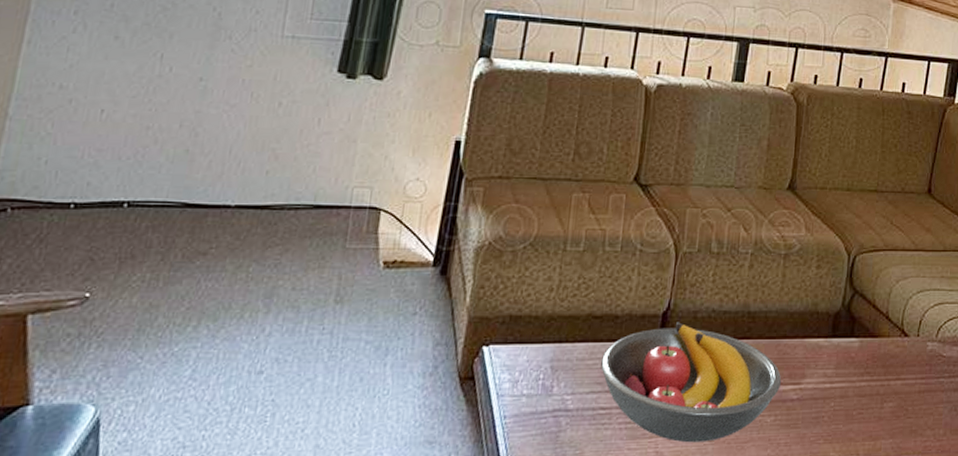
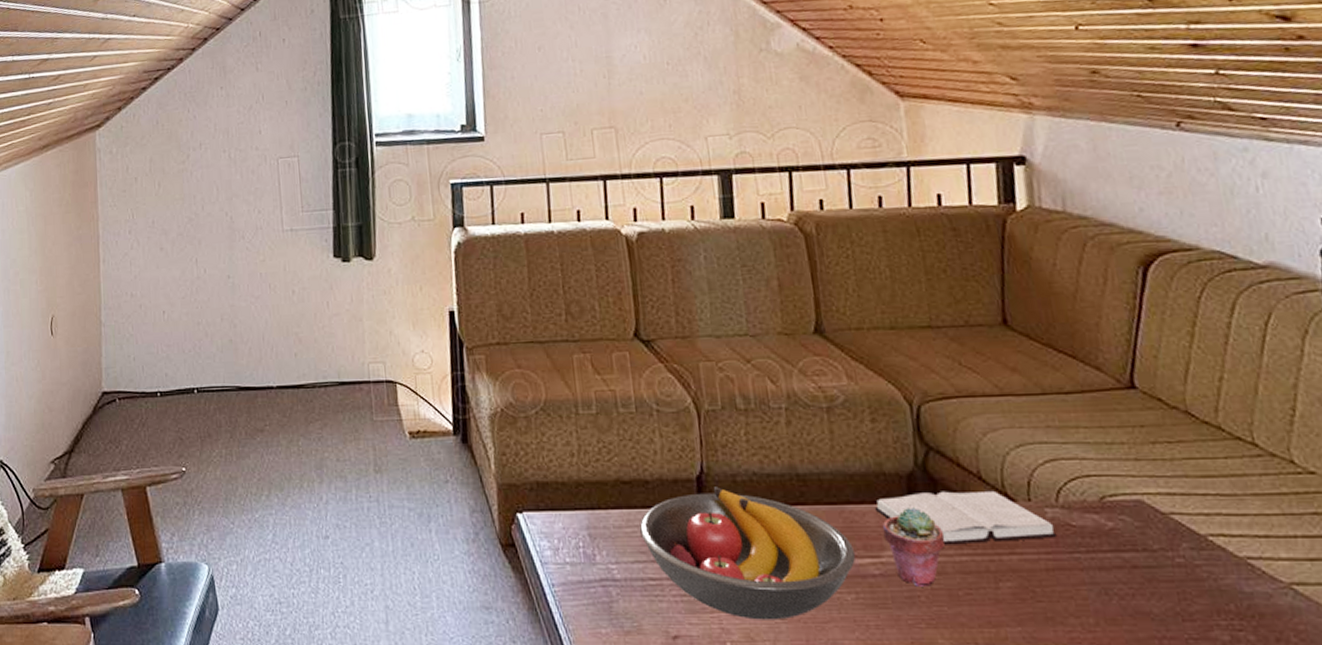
hardback book: none [804,327,932,373] -> present [874,490,1058,545]
potted succulent: none [806,342,853,409] -> present [882,508,945,587]

